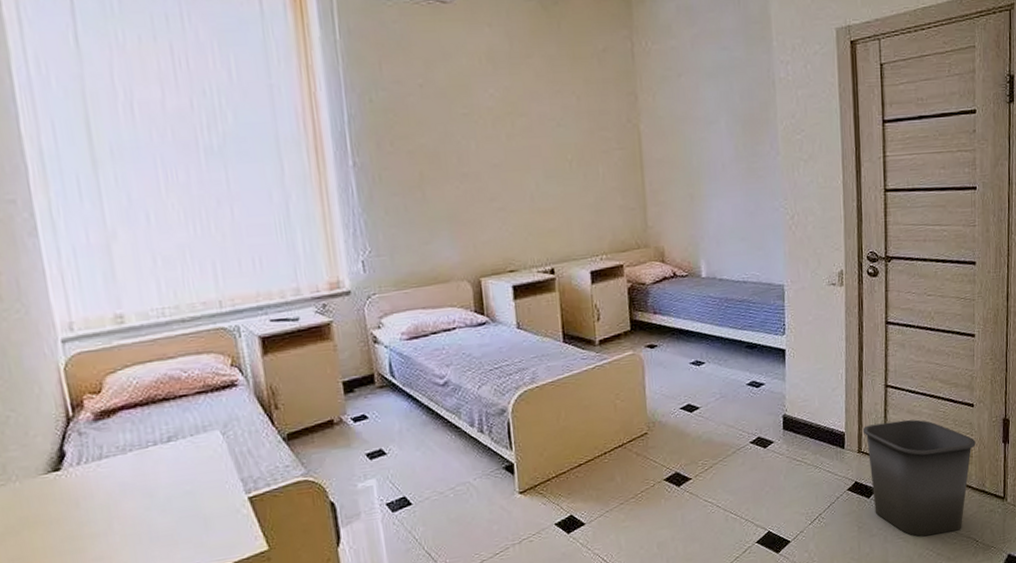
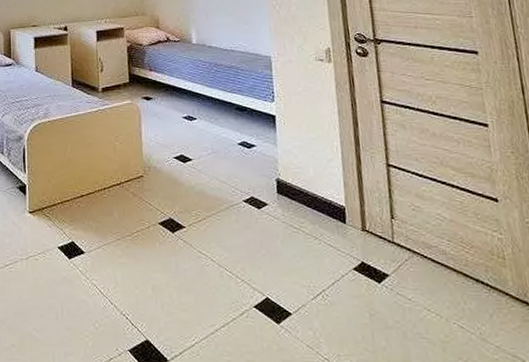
waste bin: present [863,419,976,537] -> none [366,203,508,345]

